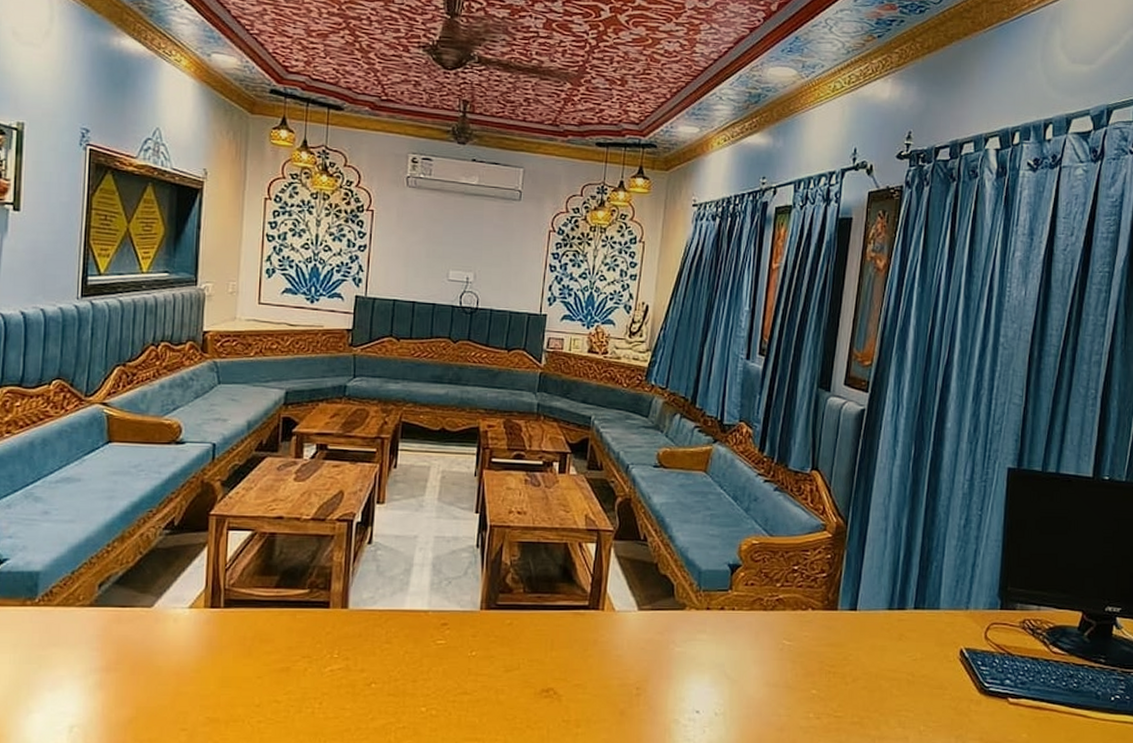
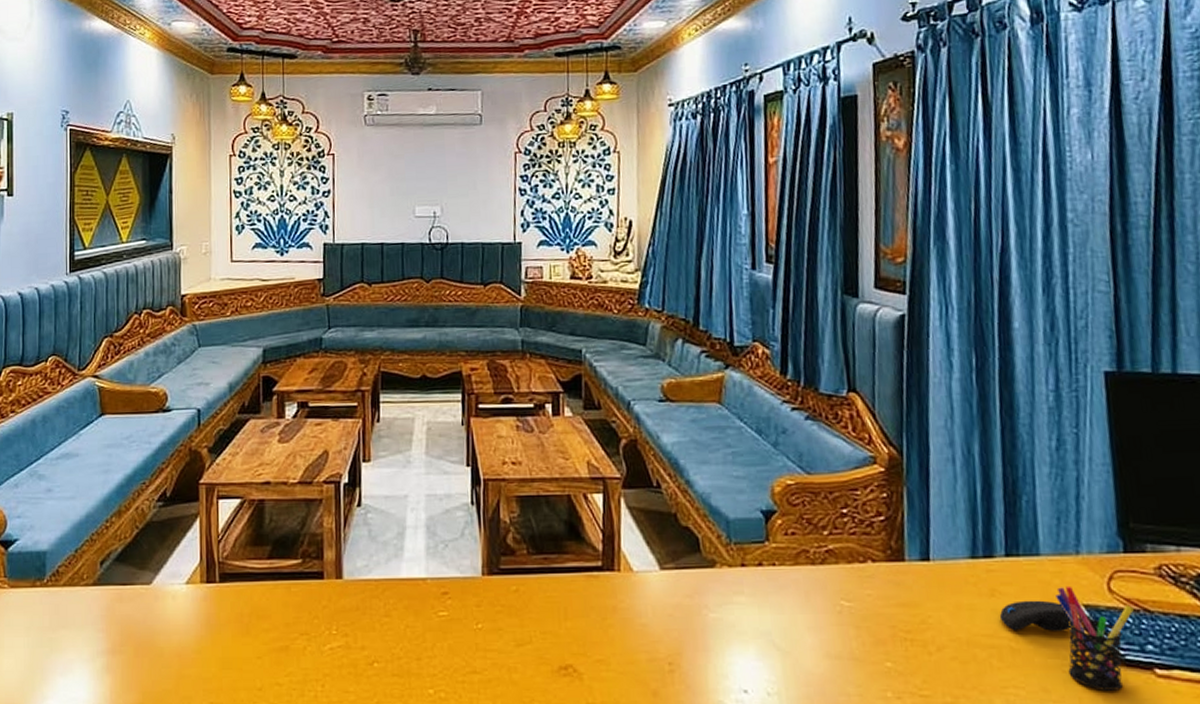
computer mouse: none [903,644,955,668] -> present [999,600,1072,631]
pen holder: none [946,633,1001,714] -> present [1055,585,1134,691]

